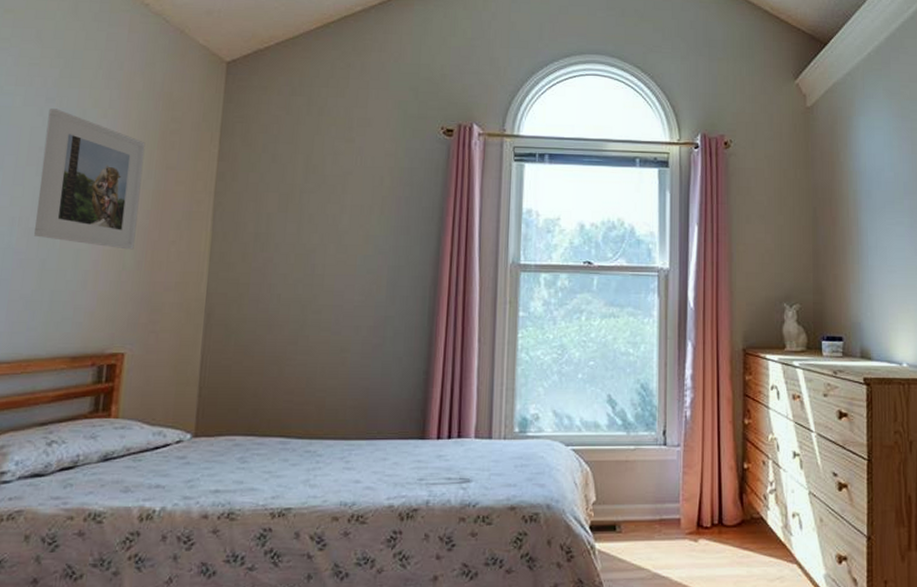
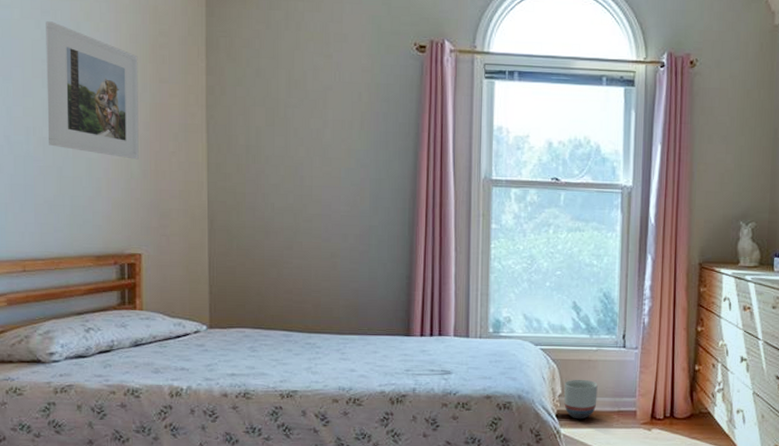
planter: none [599,483,637,531] -> present [564,379,598,419]

